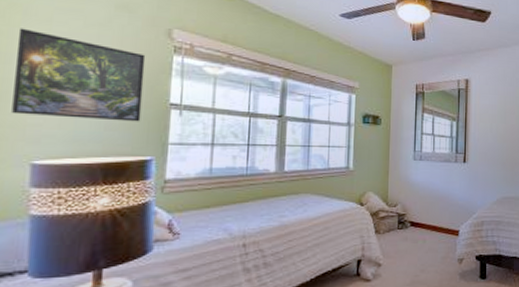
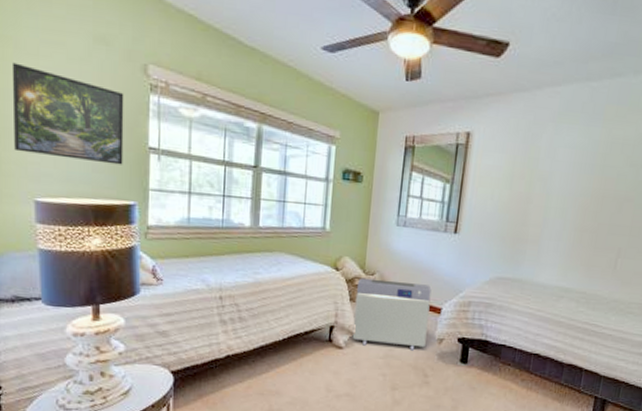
air purifier: none [379,209,449,275] -> present [352,278,432,351]

